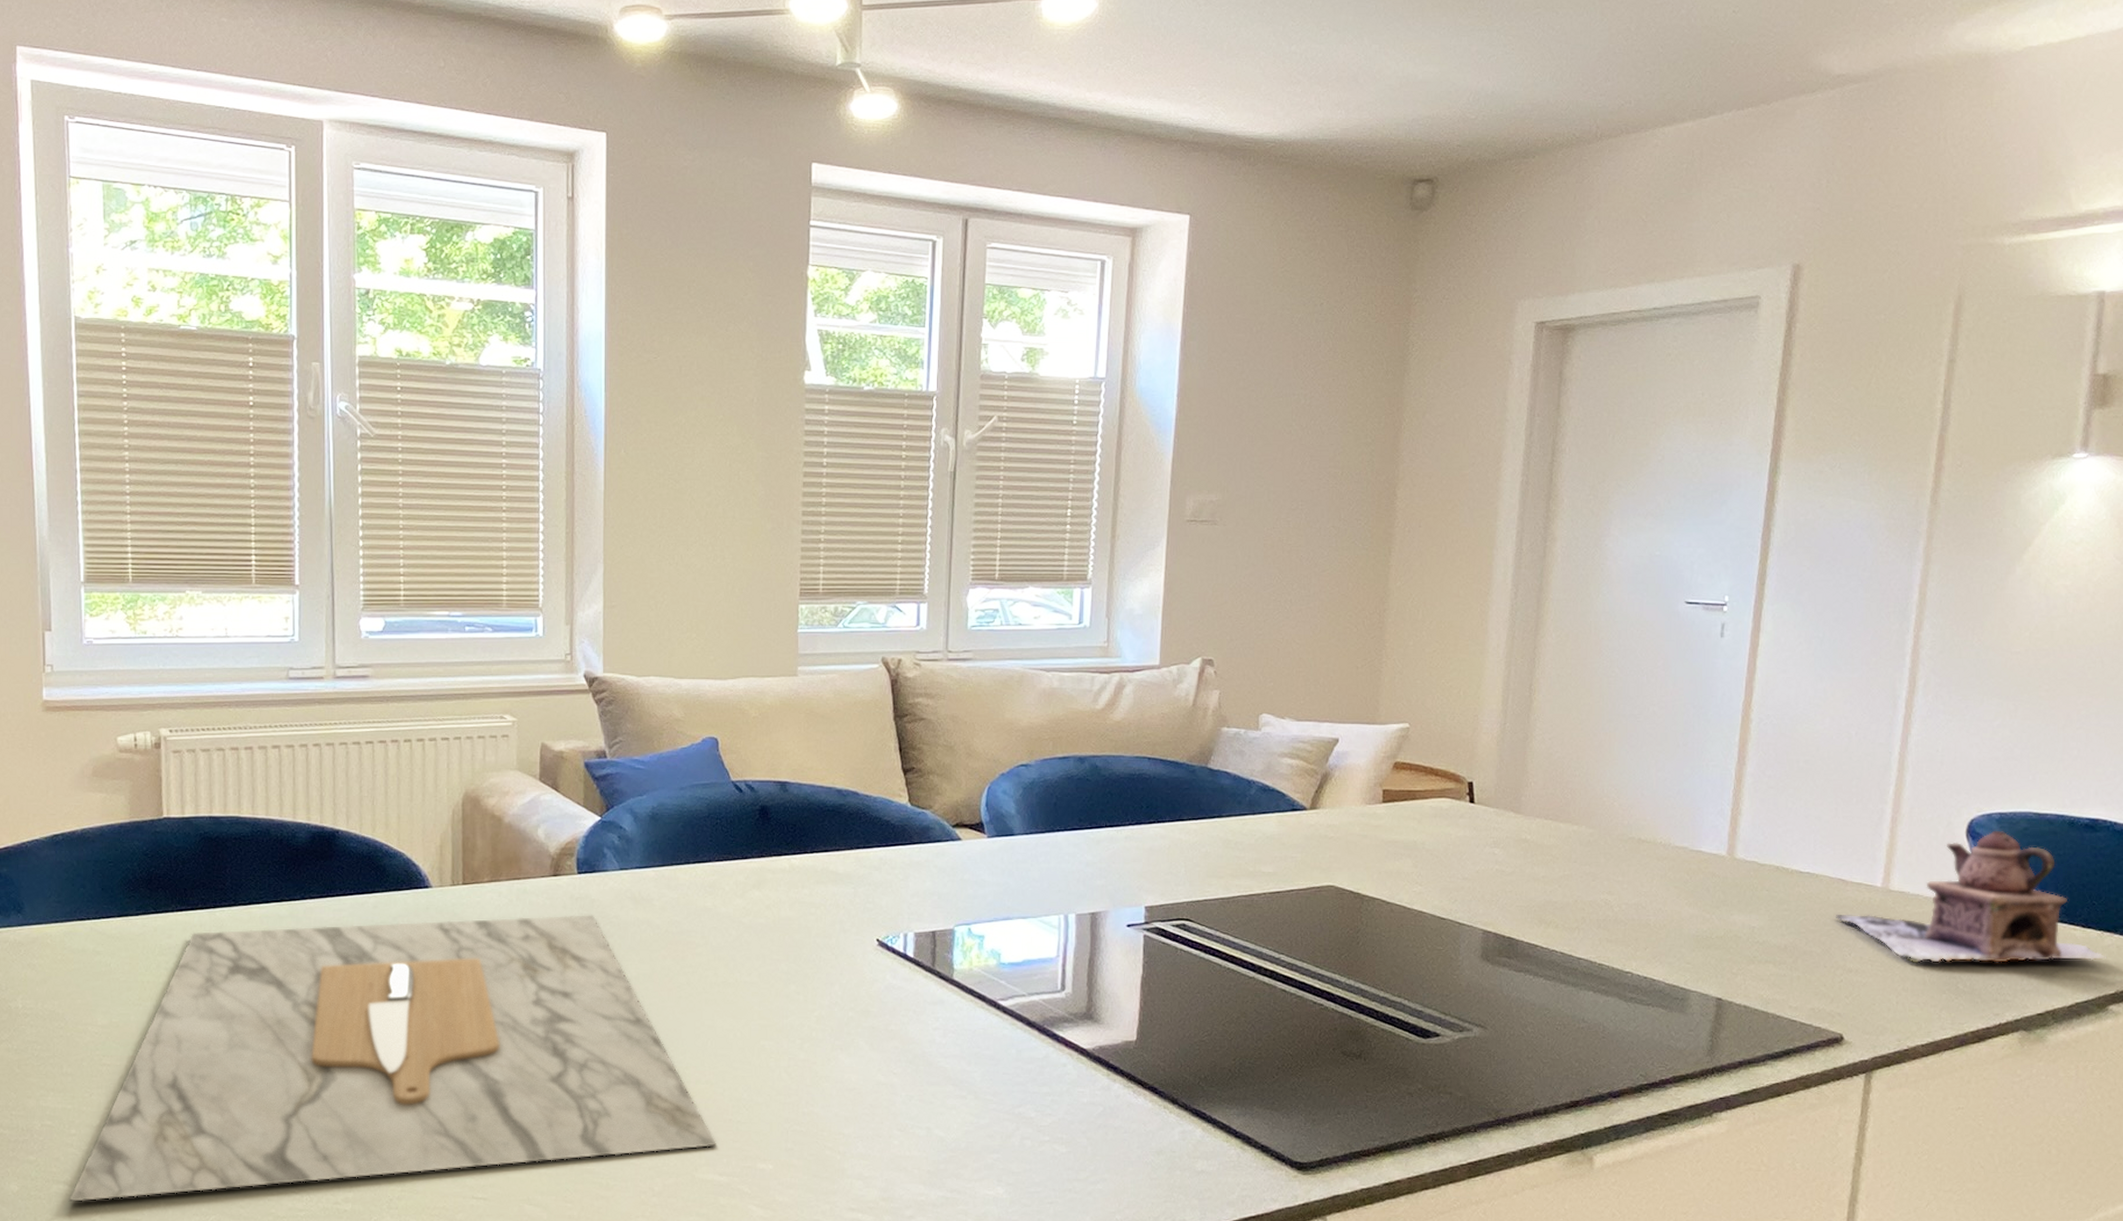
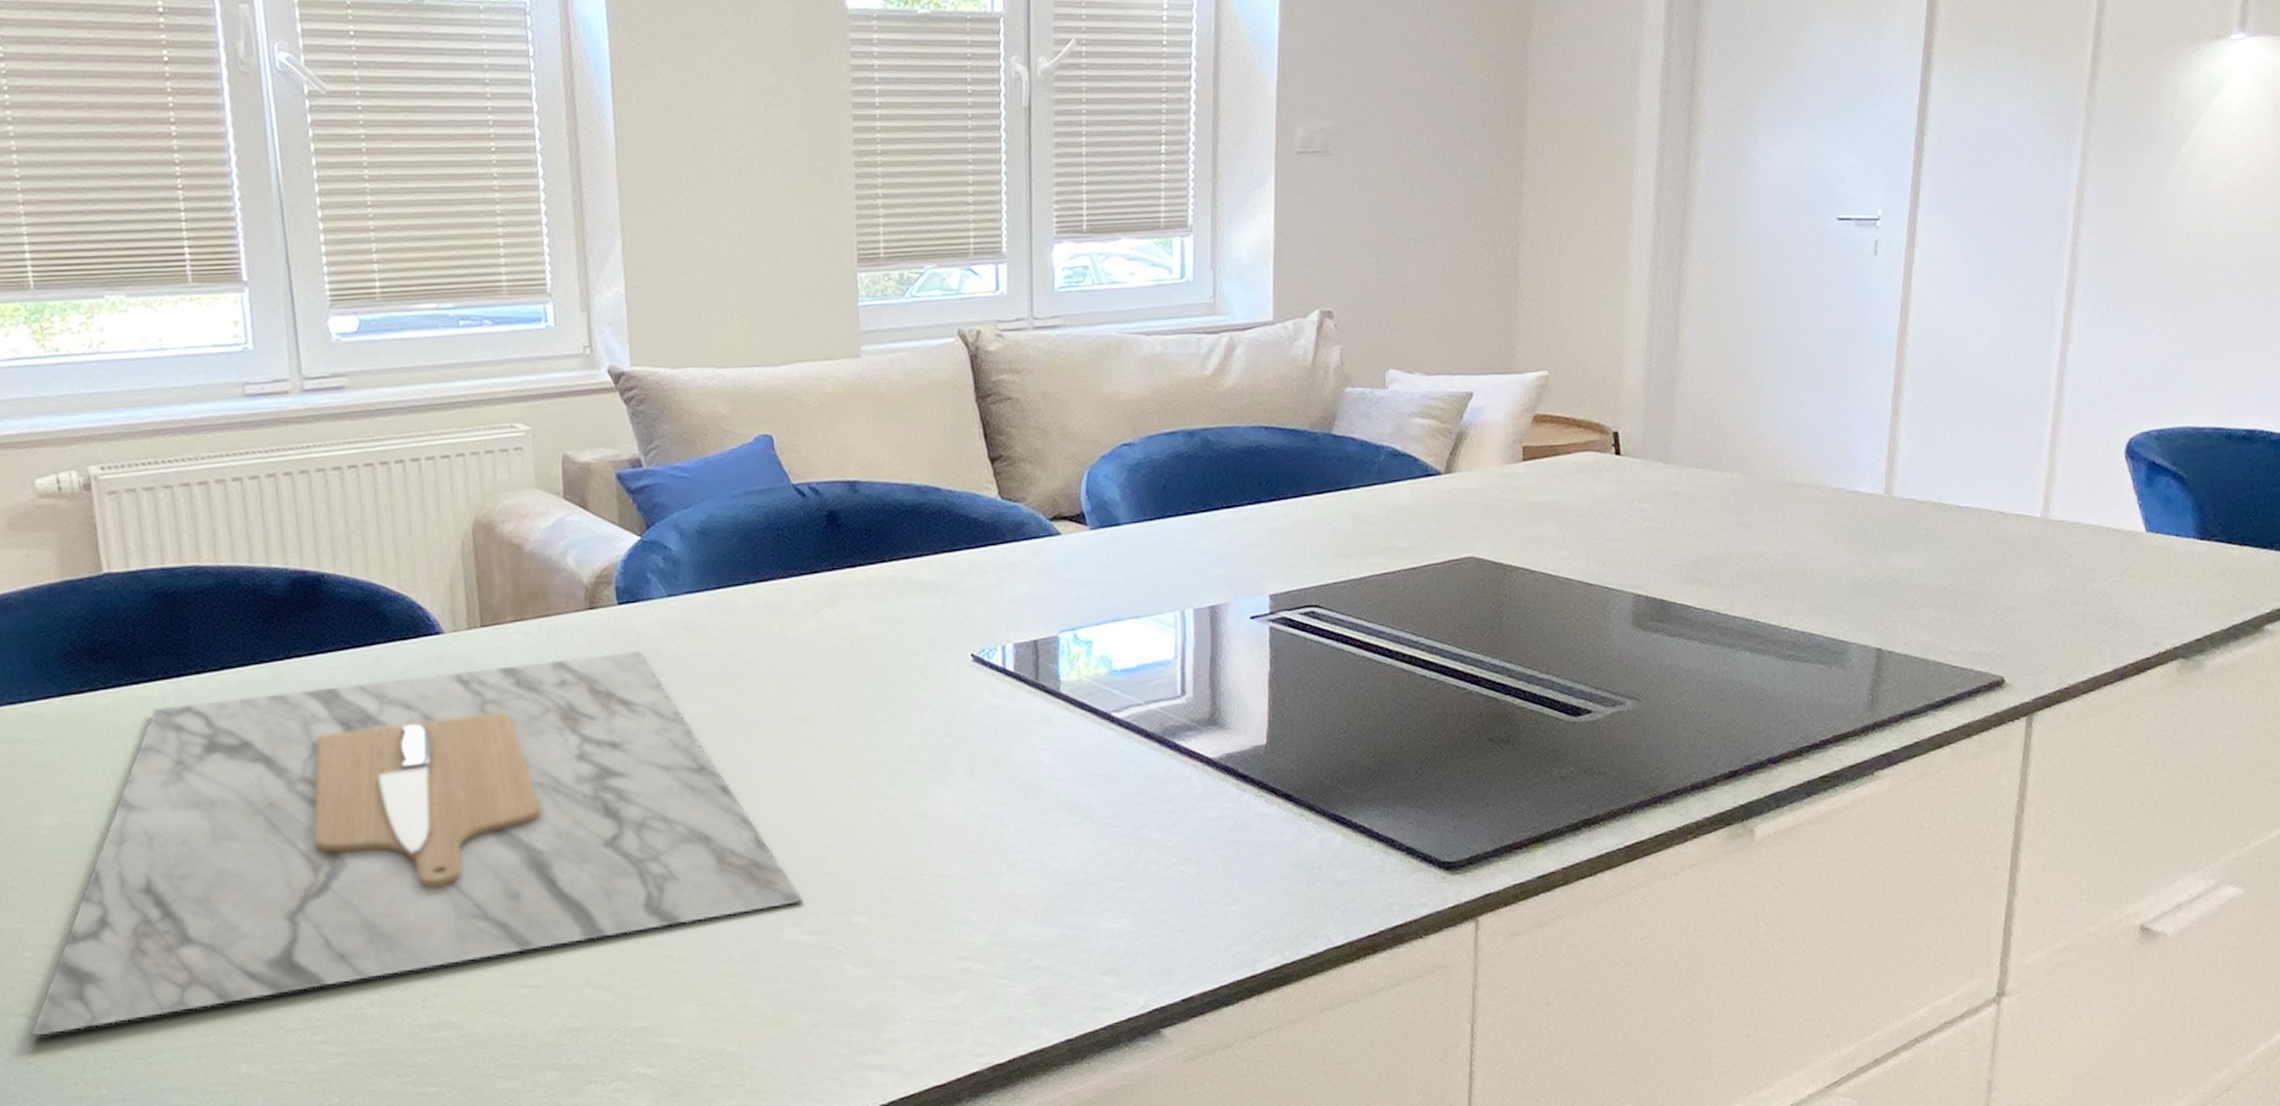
teapot: present [1835,830,2107,964] -> none [1994,448,2263,597]

